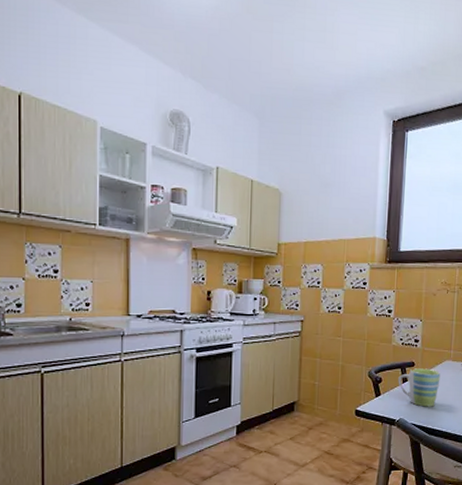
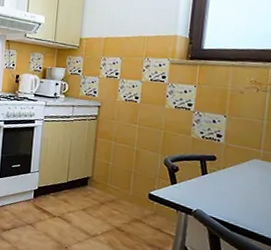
mug: present [398,368,441,407] -> none [196,162,247,204]

